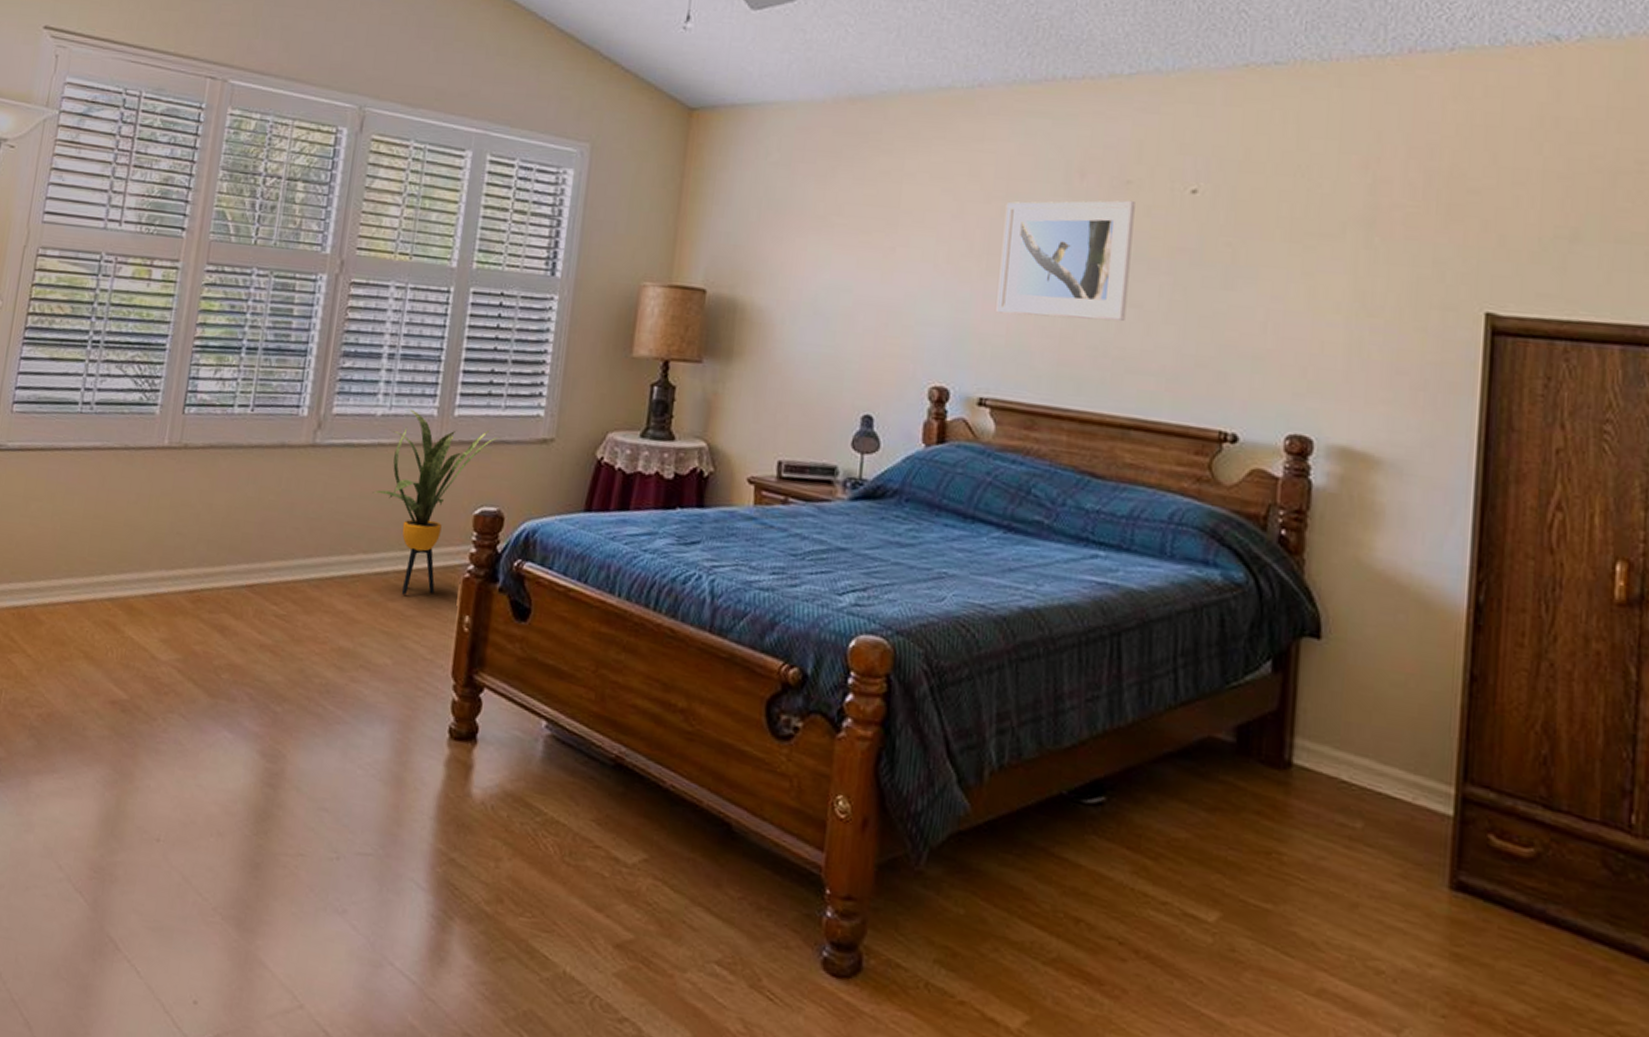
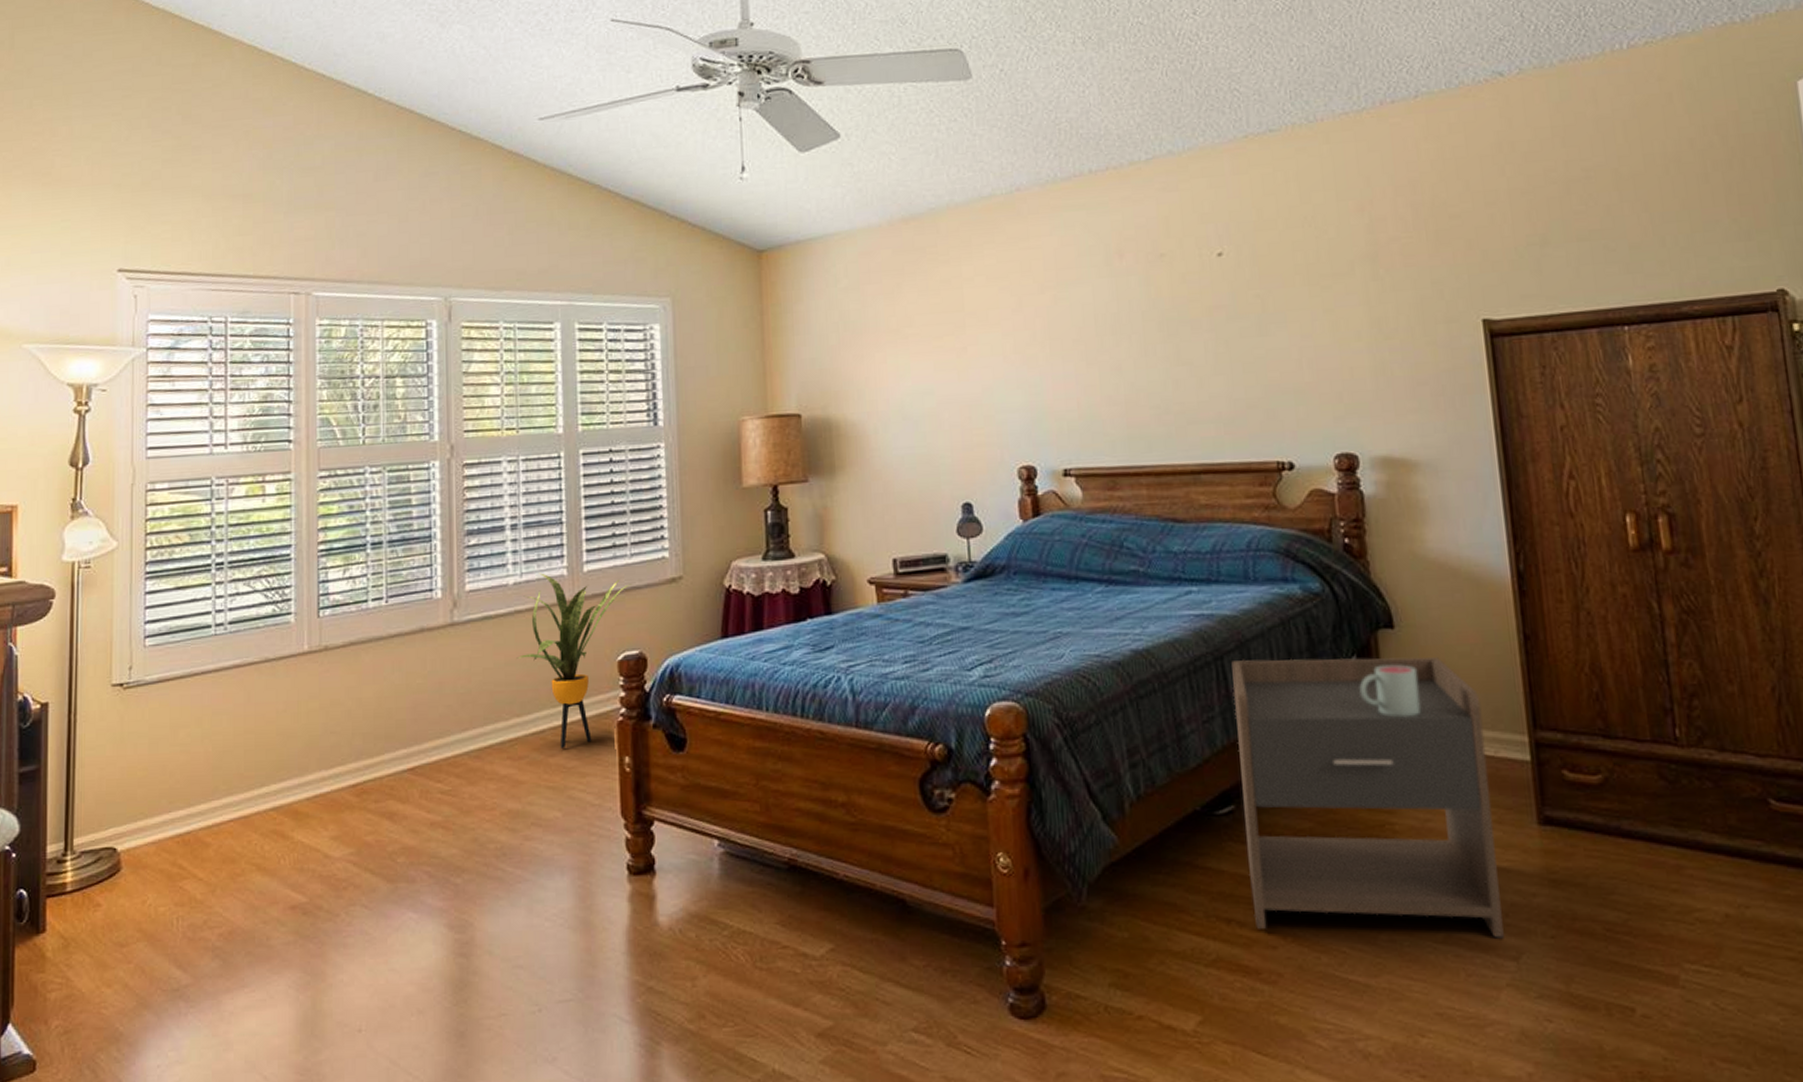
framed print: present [996,200,1135,322] -> none [1058,271,1180,391]
nightstand: none [1106,640,1406,1006] -> present [1231,657,1504,939]
mug: none [1269,677,1338,740] -> present [1359,664,1421,717]

